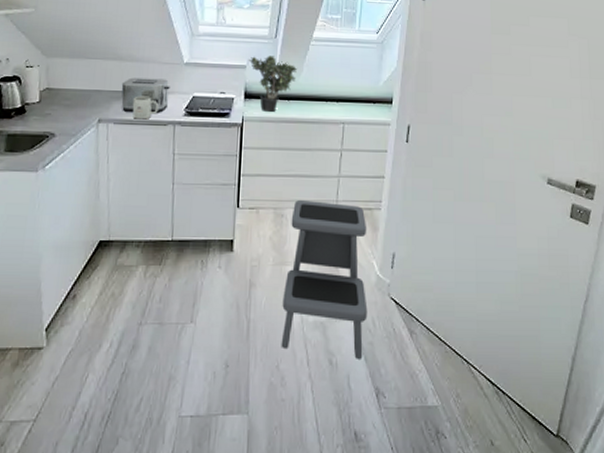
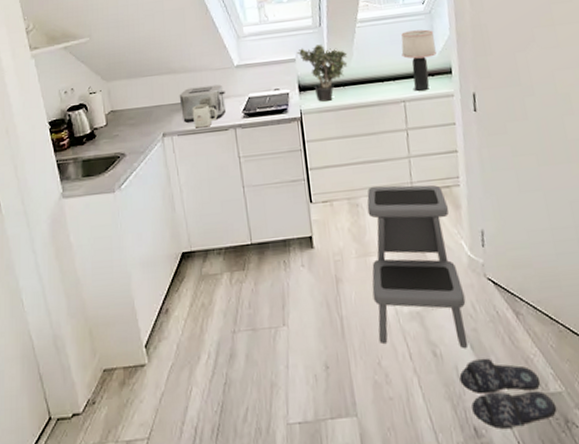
table lamp: none [349,57,383,117] -> present [401,29,436,92]
slippers: none [349,371,430,435] -> present [459,359,556,429]

